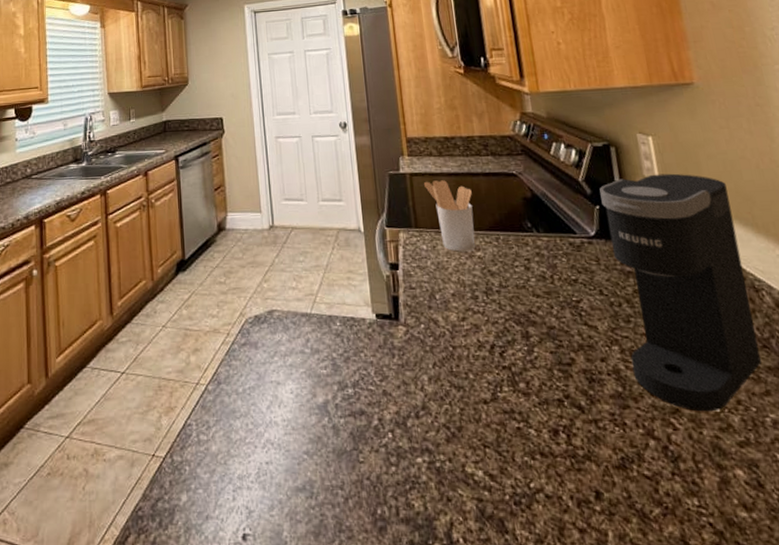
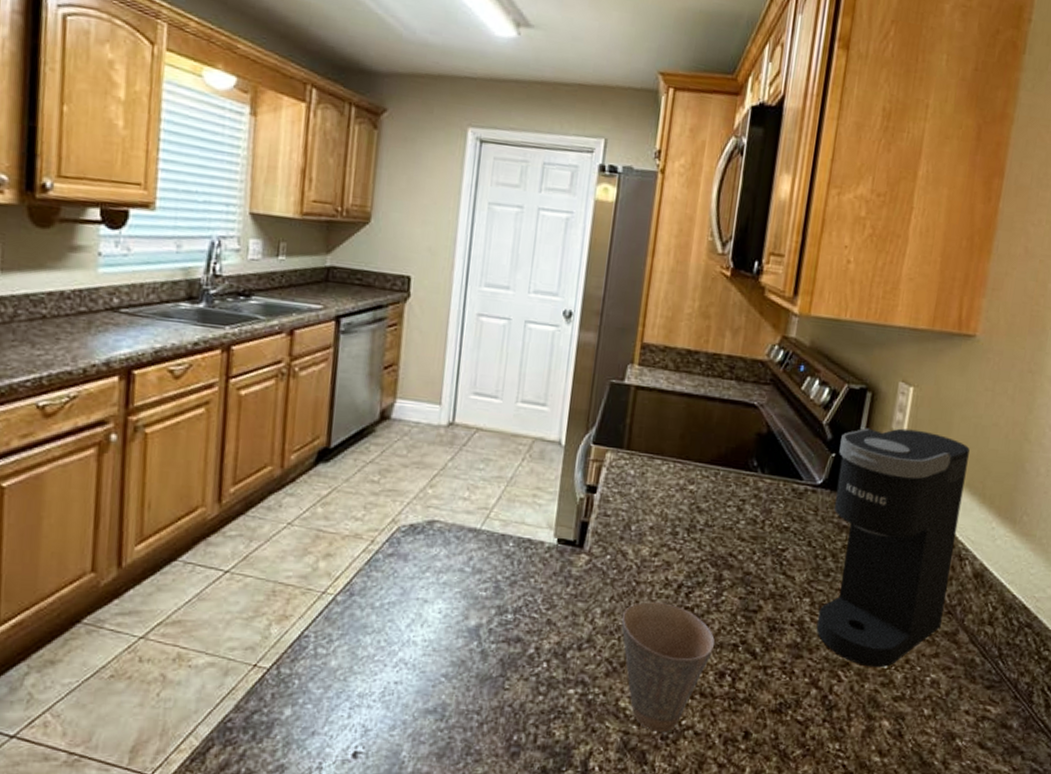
utensil holder: present [423,180,475,252] -> none [648,398,702,484]
cup: none [447,364,541,497] -> present [621,602,716,732]

